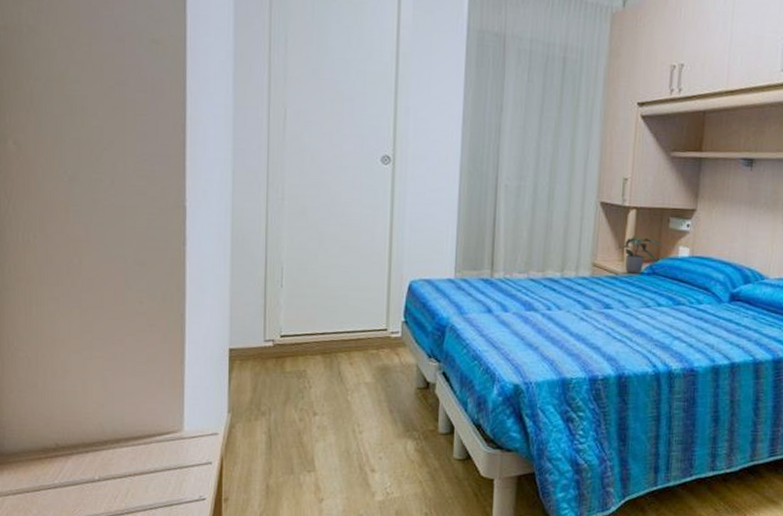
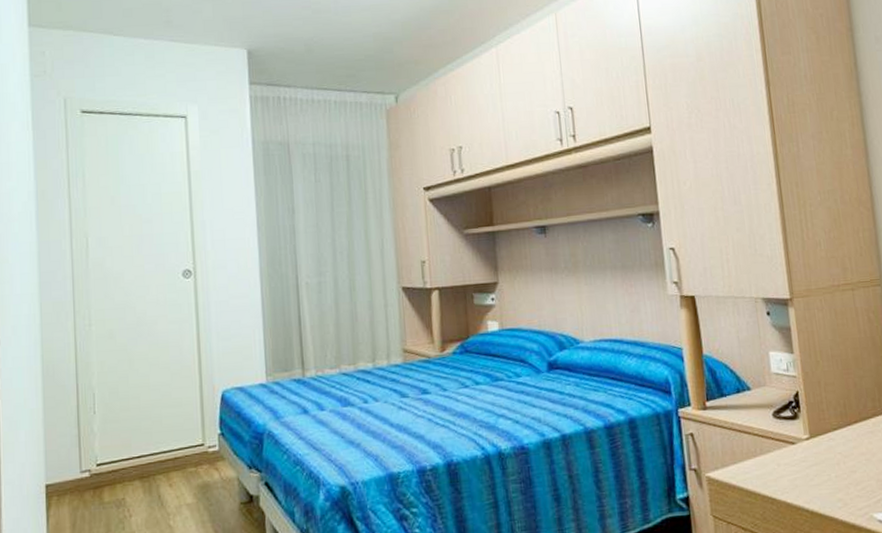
potted plant: present [615,235,662,274] -> none [424,316,470,355]

